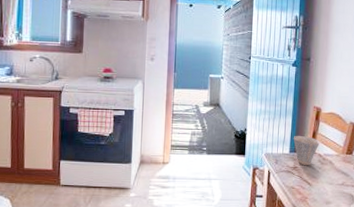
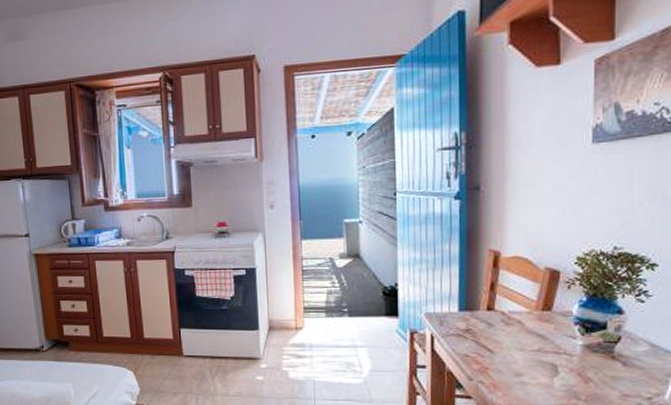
cup: present [294,135,320,166] -> none [464,288,501,328]

